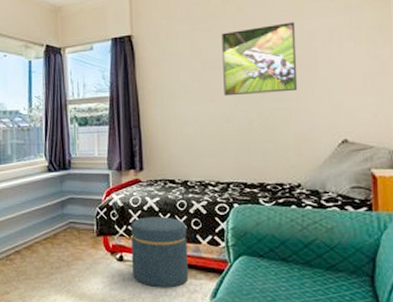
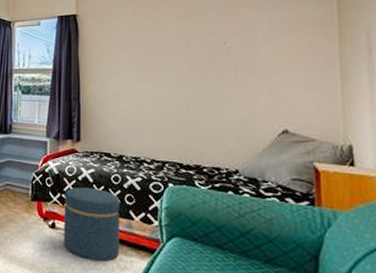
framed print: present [222,22,298,97] -> none [163,12,237,78]

